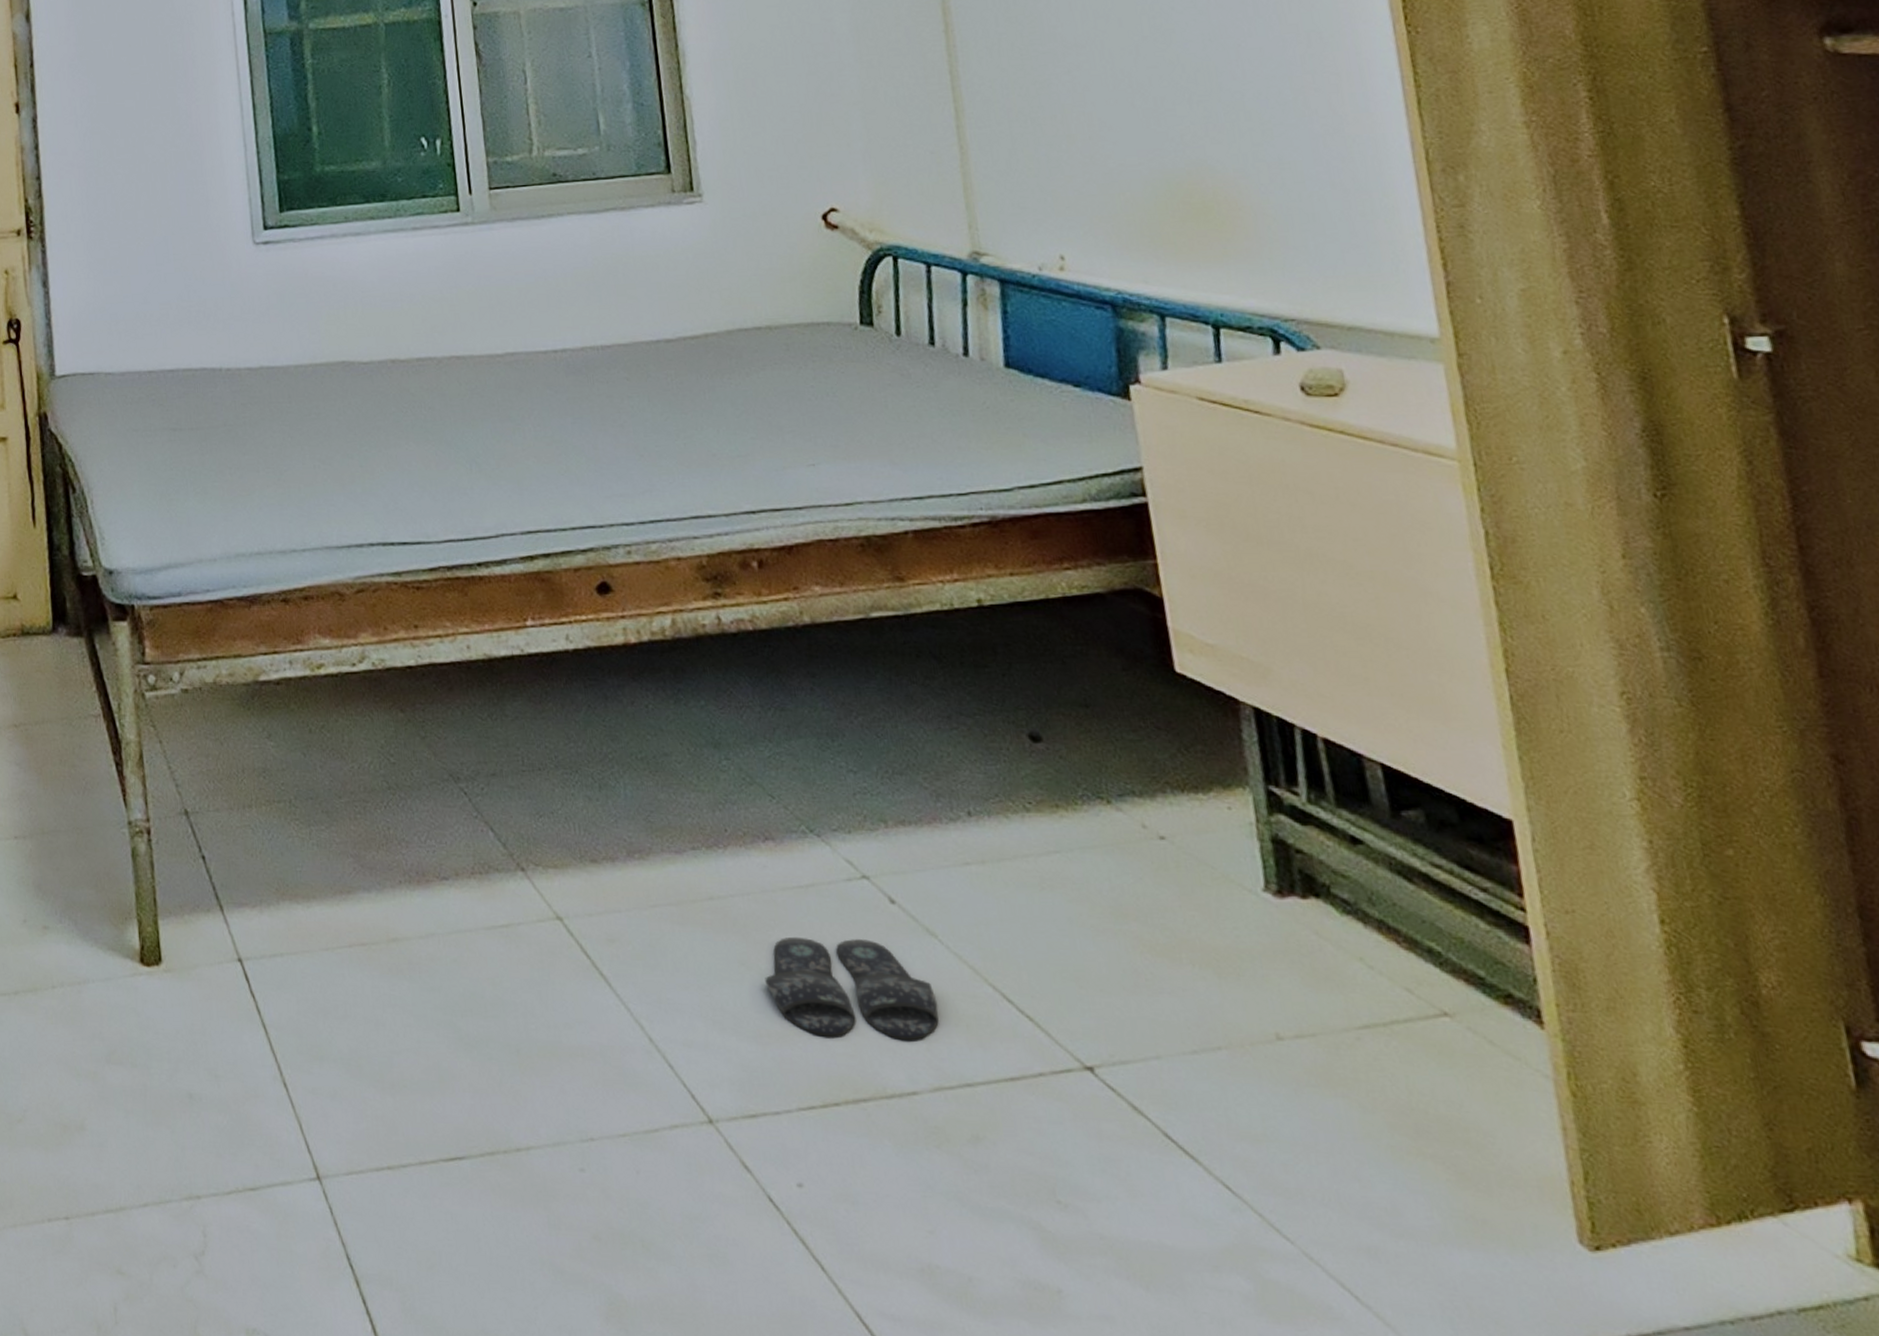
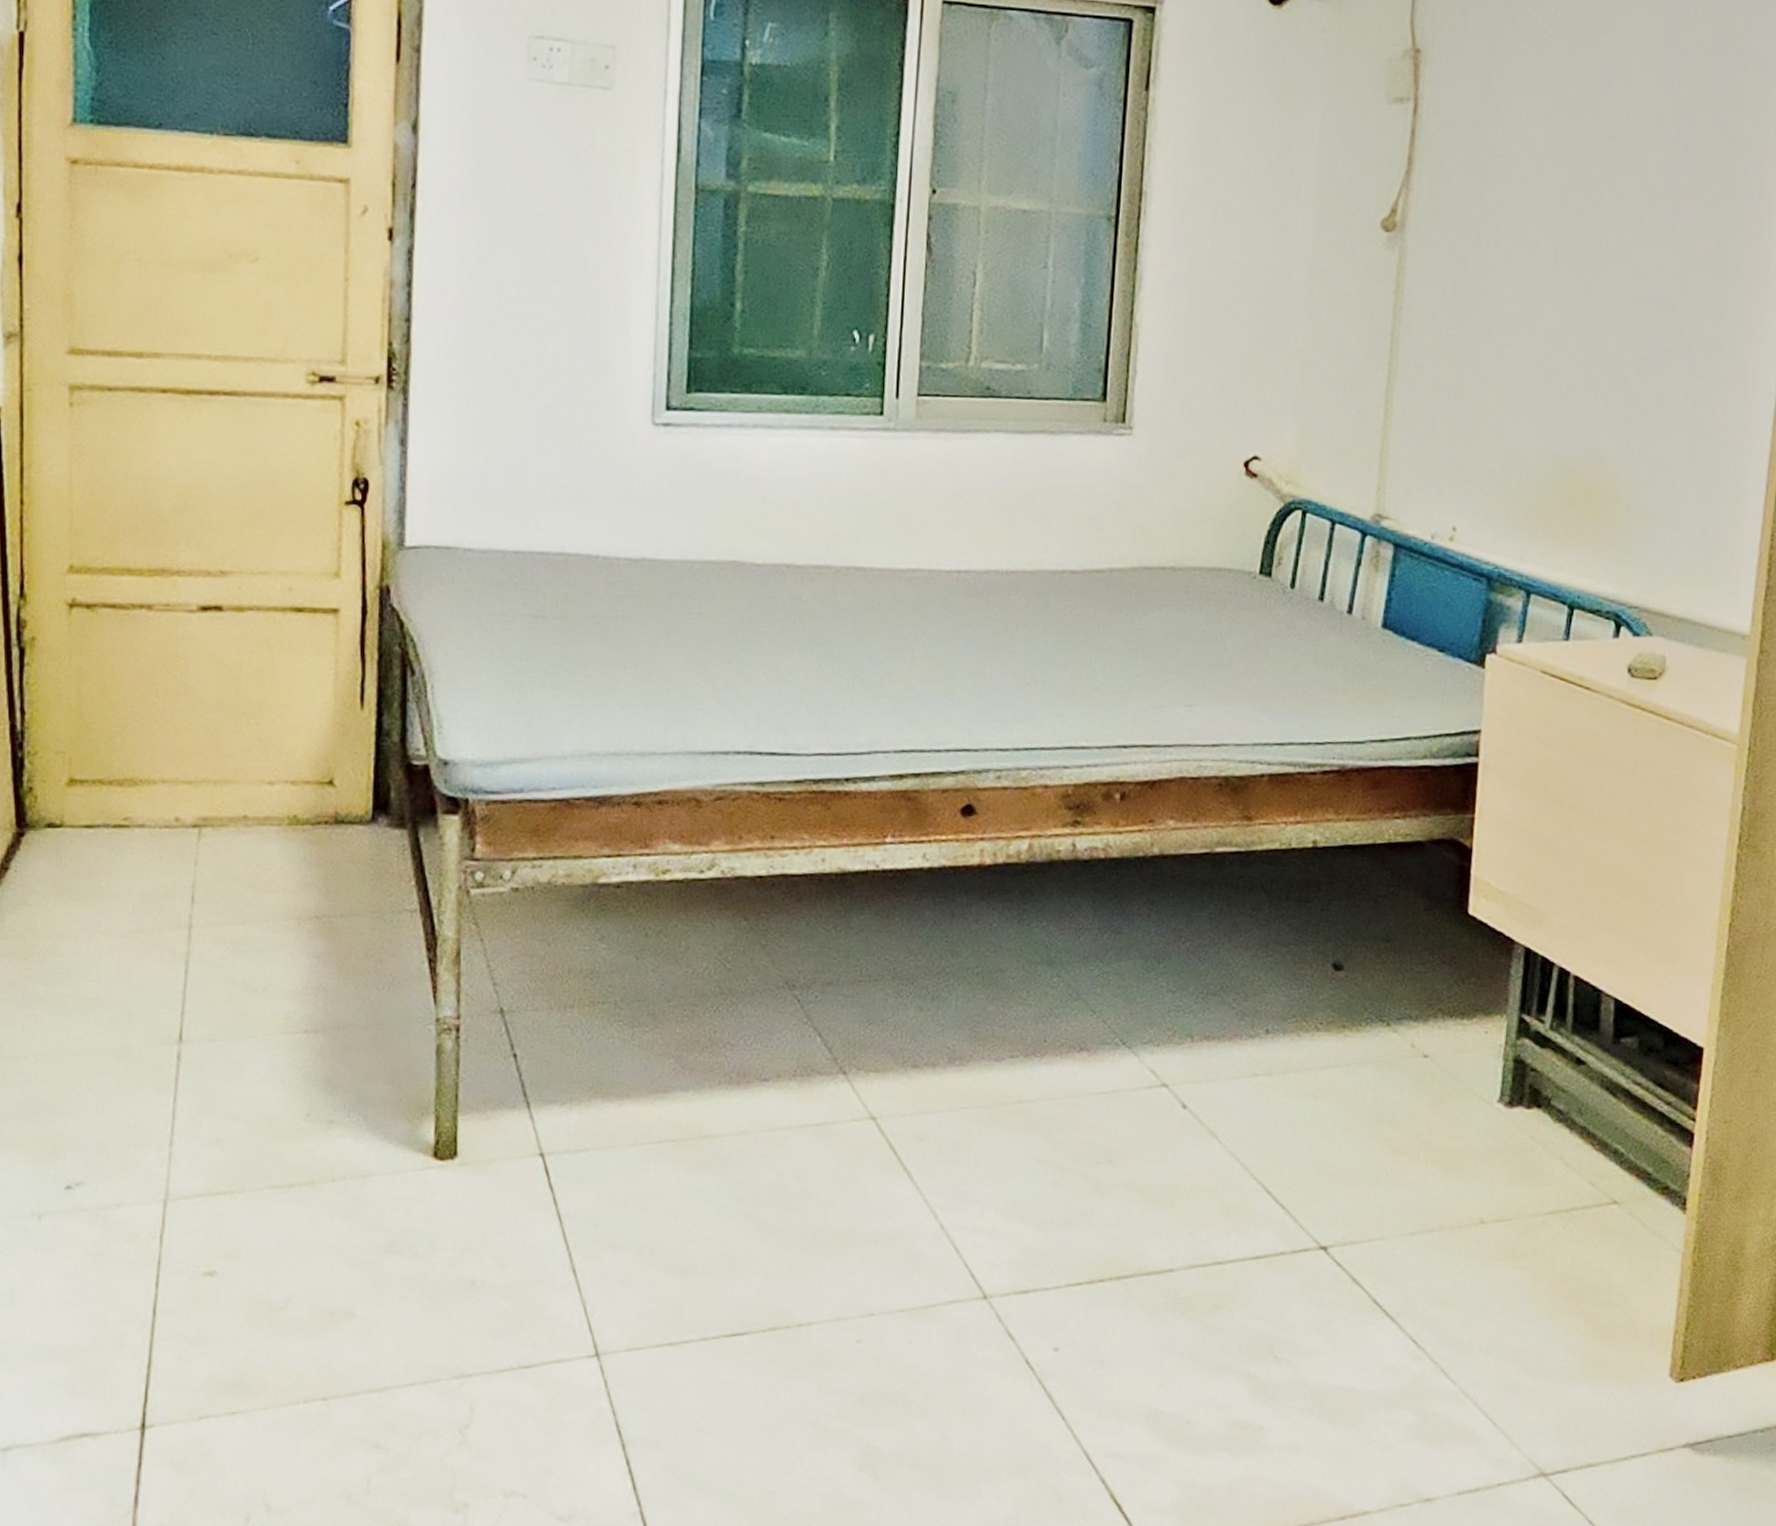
slippers: present [765,936,939,1041] -> none [1057,1136,1207,1227]

